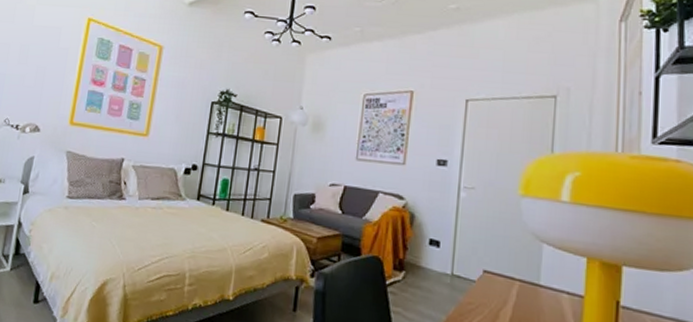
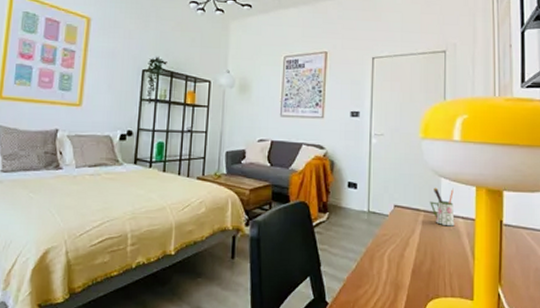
pen holder: none [527,254,558,302] -> present [430,187,455,227]

